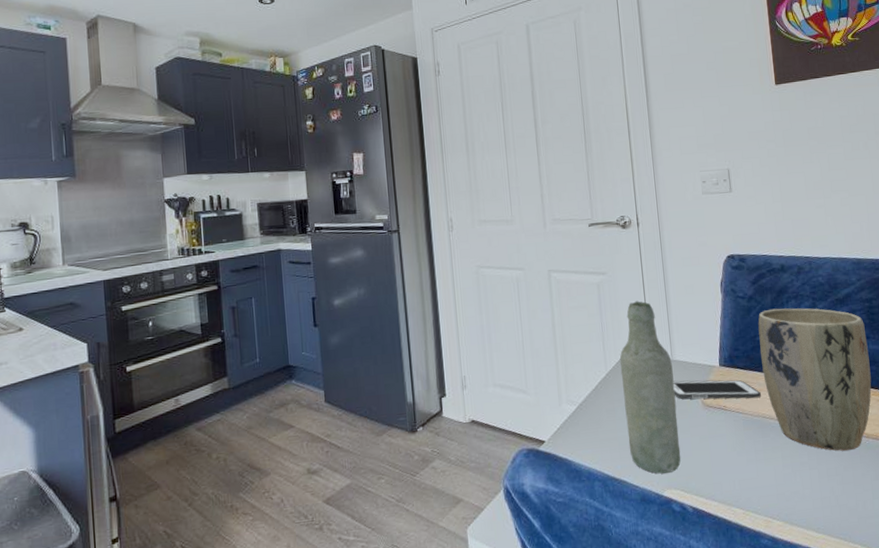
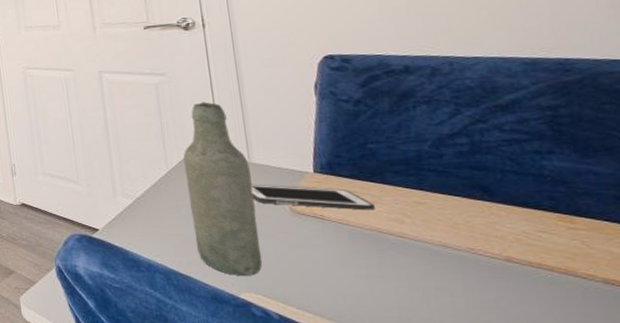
plant pot: present [758,308,872,451] -> none [369,114,558,282]

